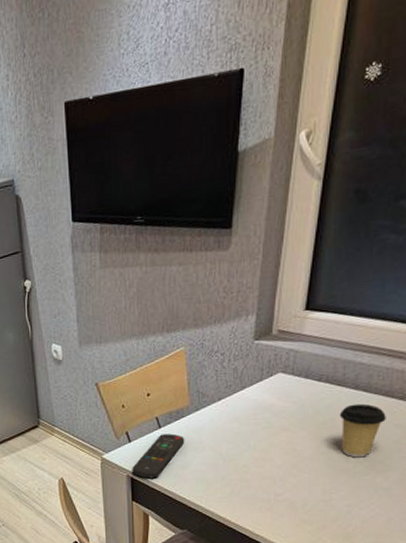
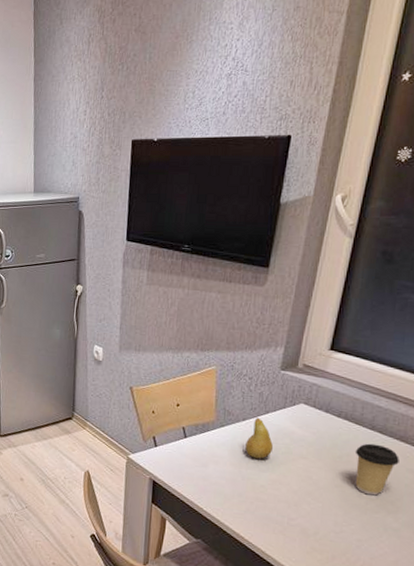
remote control: present [132,433,185,479] -> none [155,444,208,485]
fruit: none [224,395,254,438] -> present [245,417,274,459]

